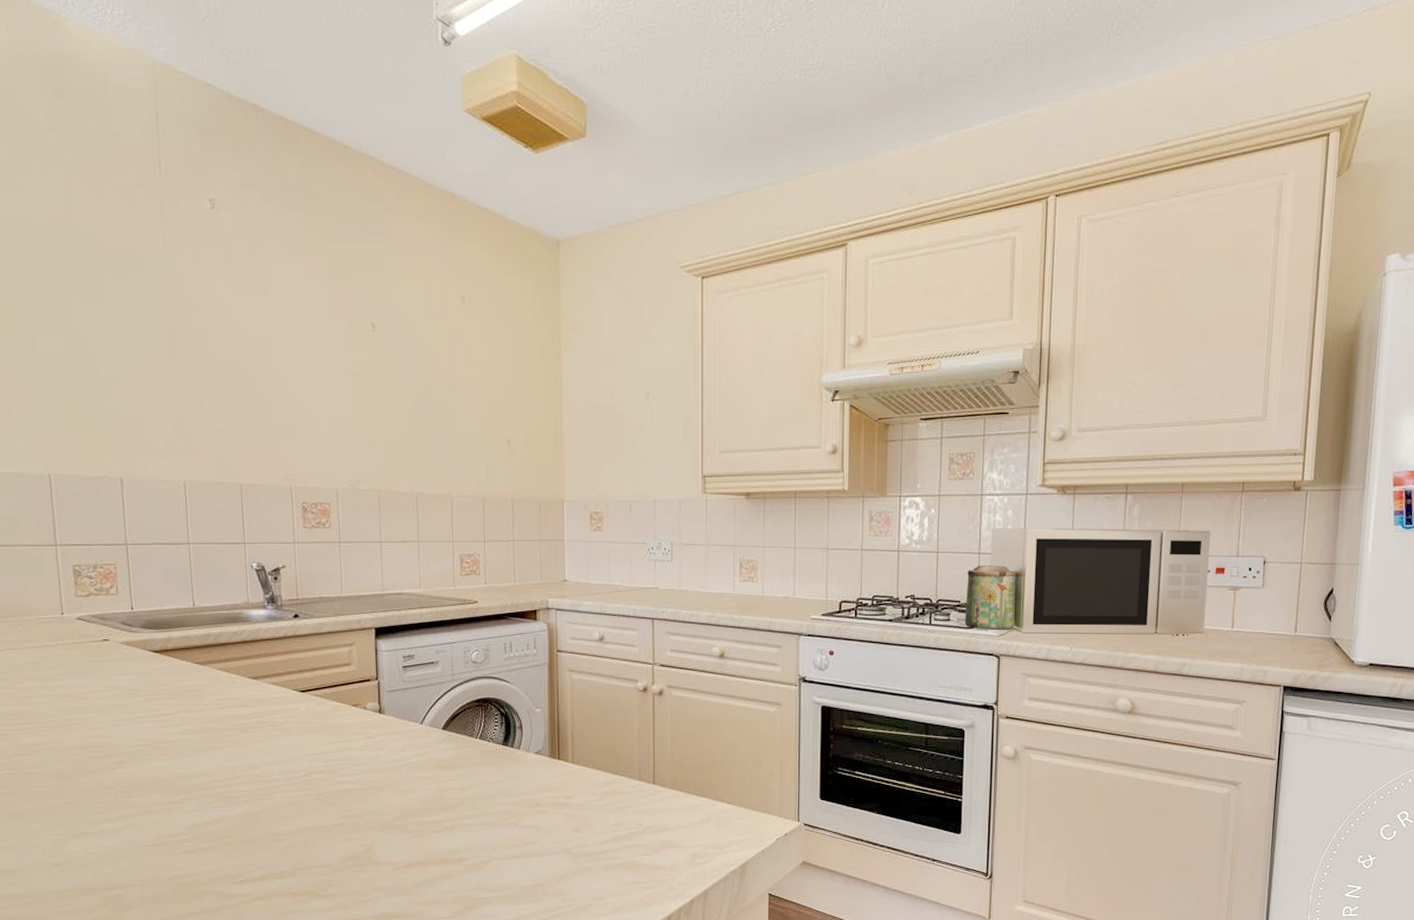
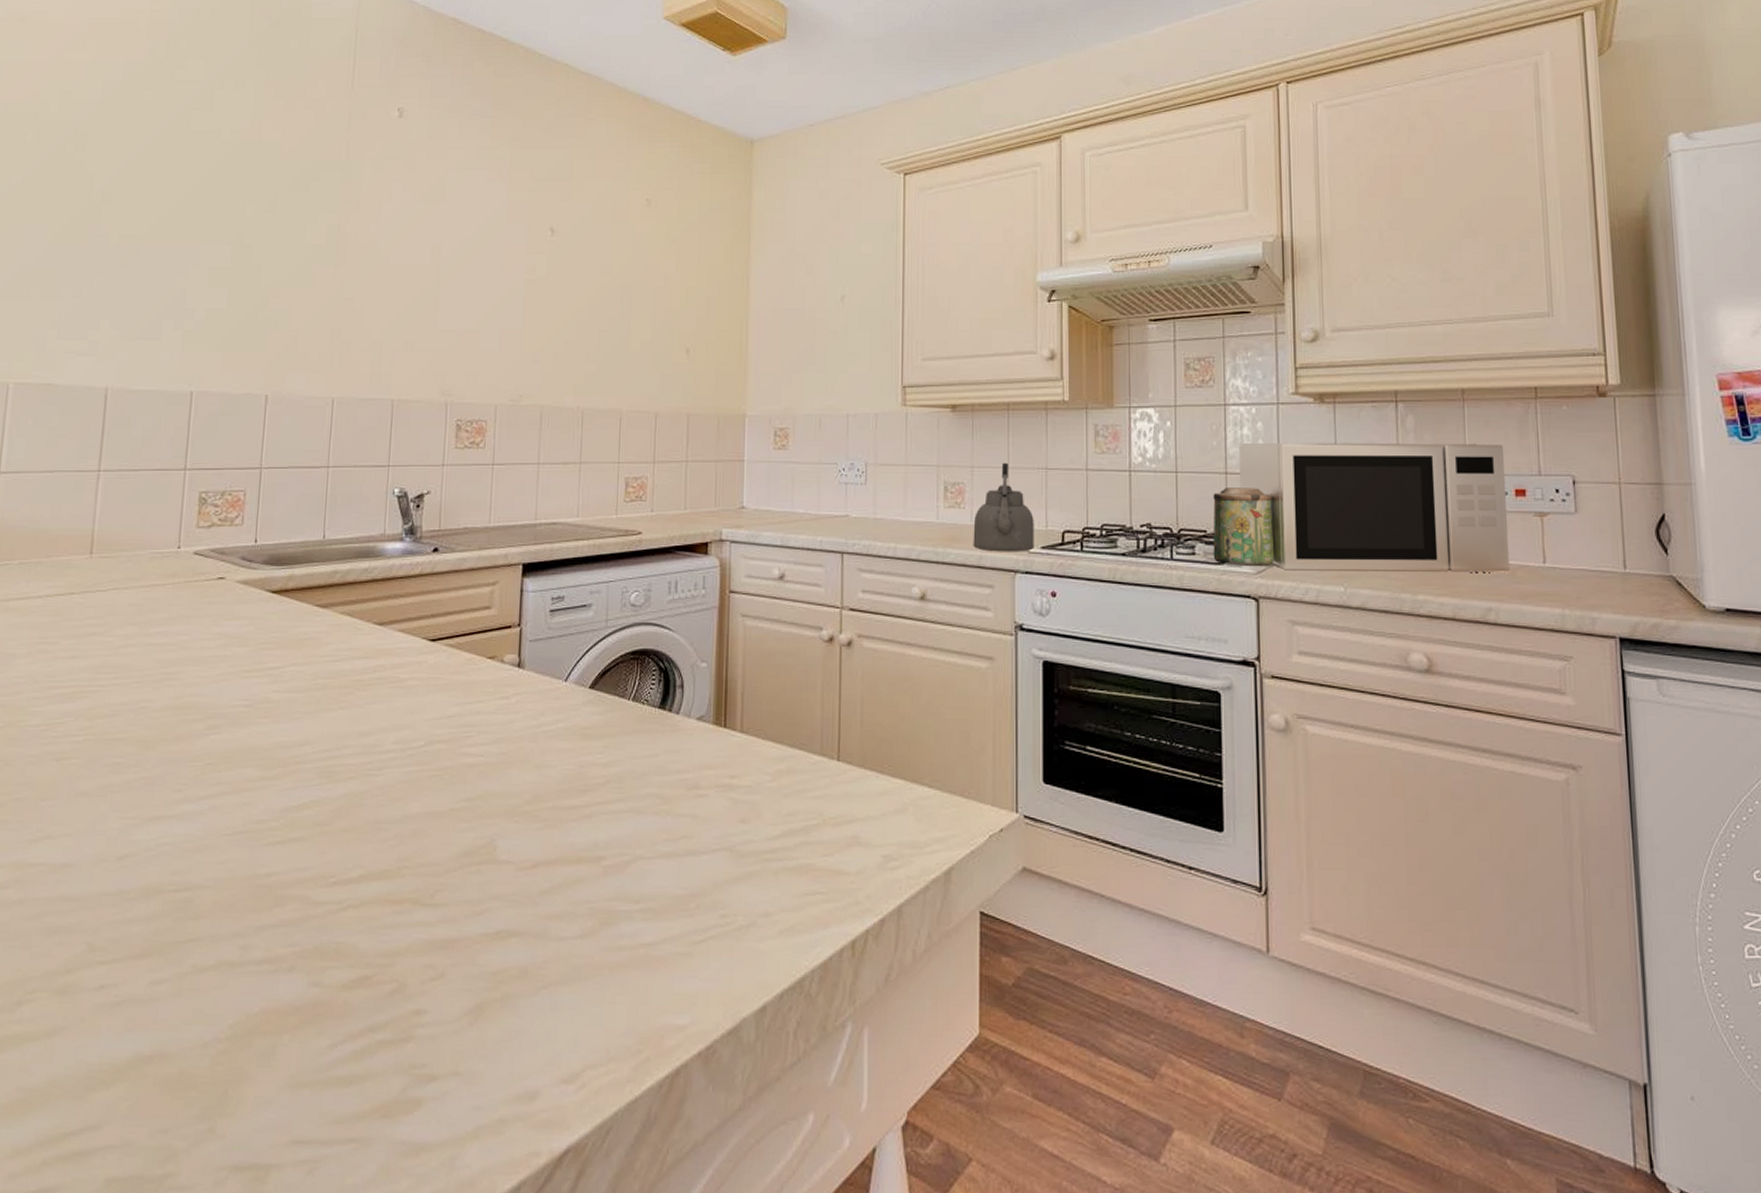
kettle: none [764,543,816,619] -> present [973,462,1034,552]

